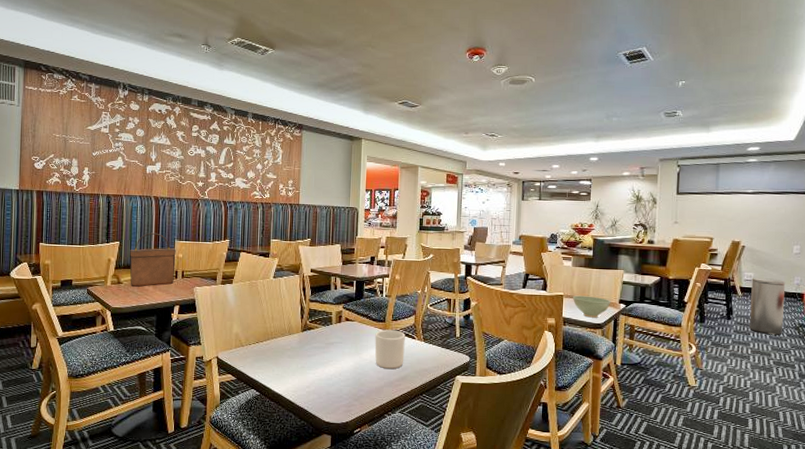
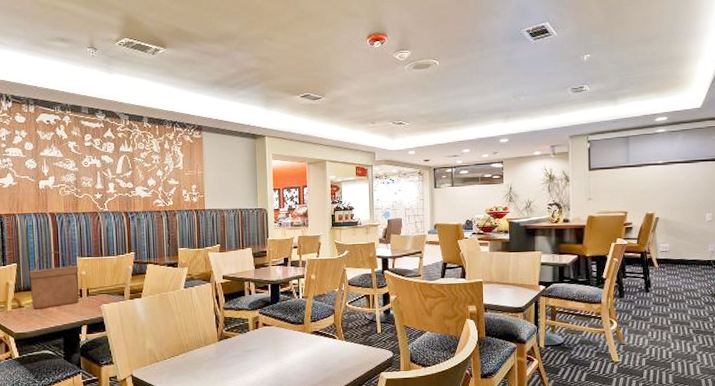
mug: present [374,329,405,370] -> none [294,331,326,372]
bowl: present [572,295,611,318] -> none [492,280,531,302]
pedal bin: present [749,278,786,335] -> none [667,248,701,304]

